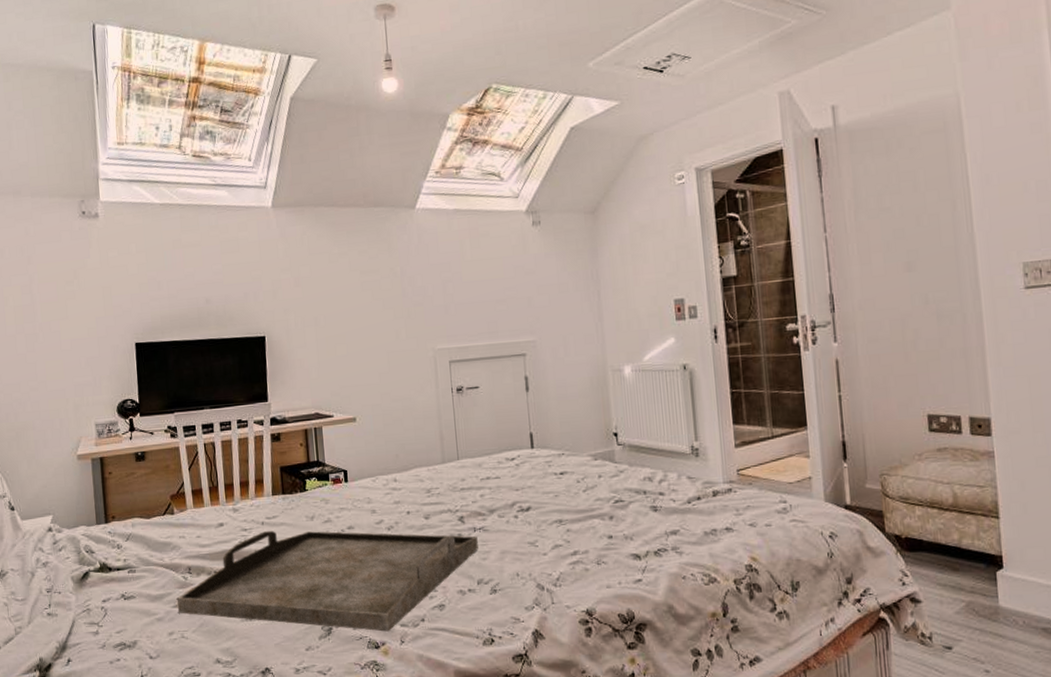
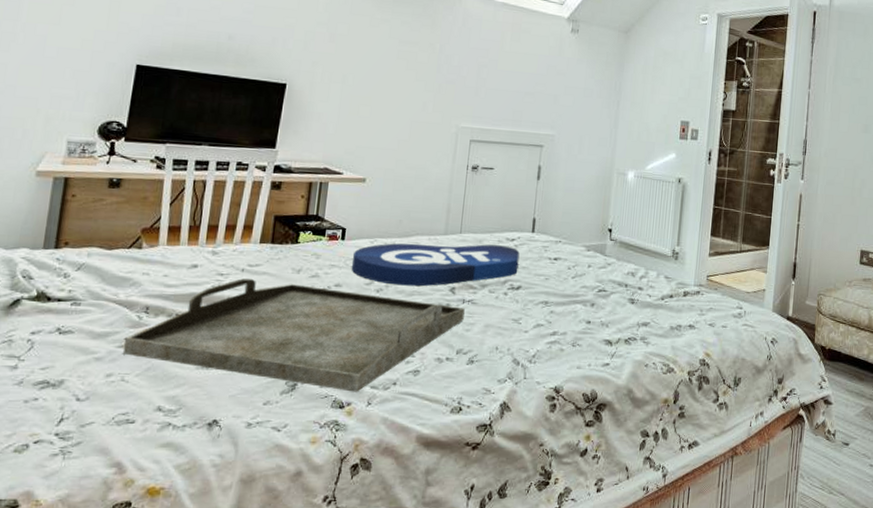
logo sign: none [358,466,524,521] -> present [351,243,520,286]

